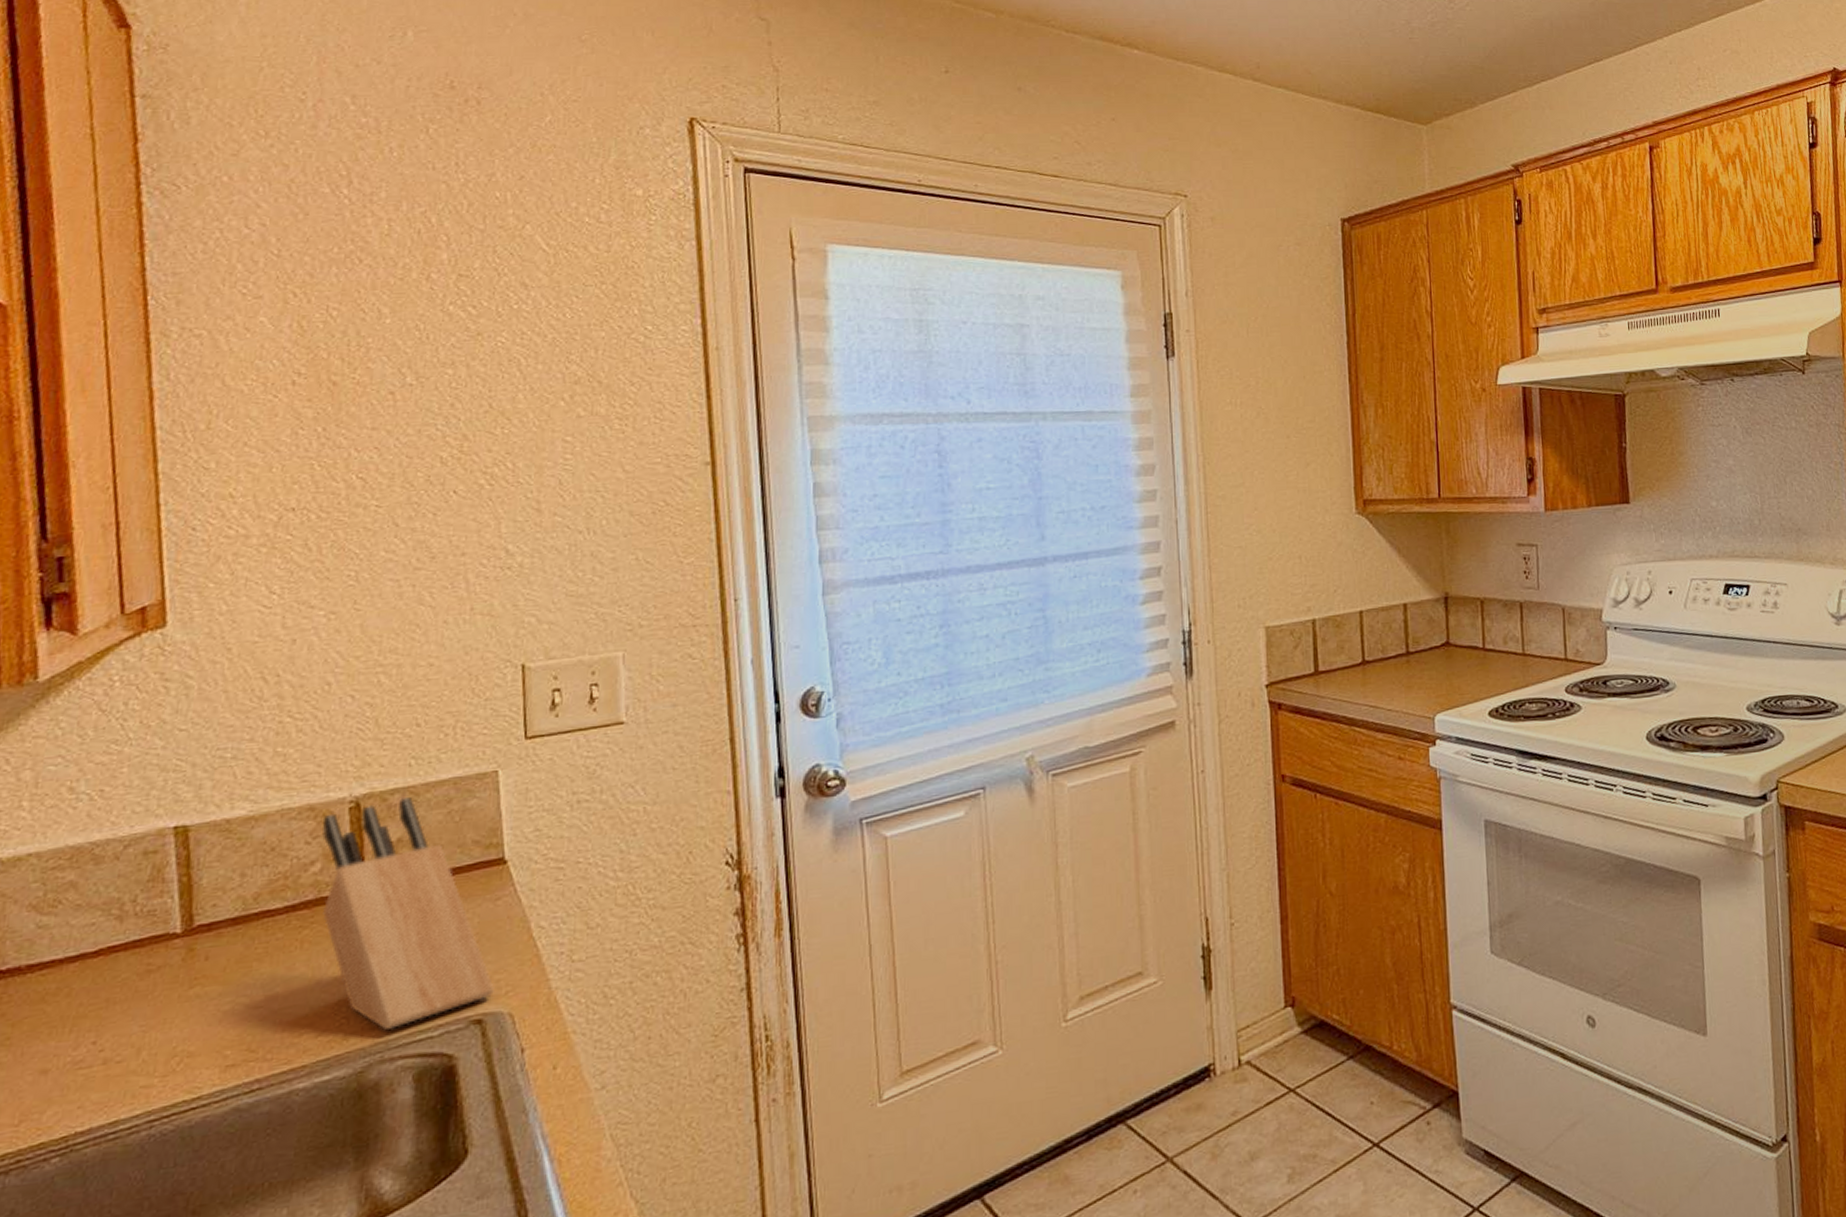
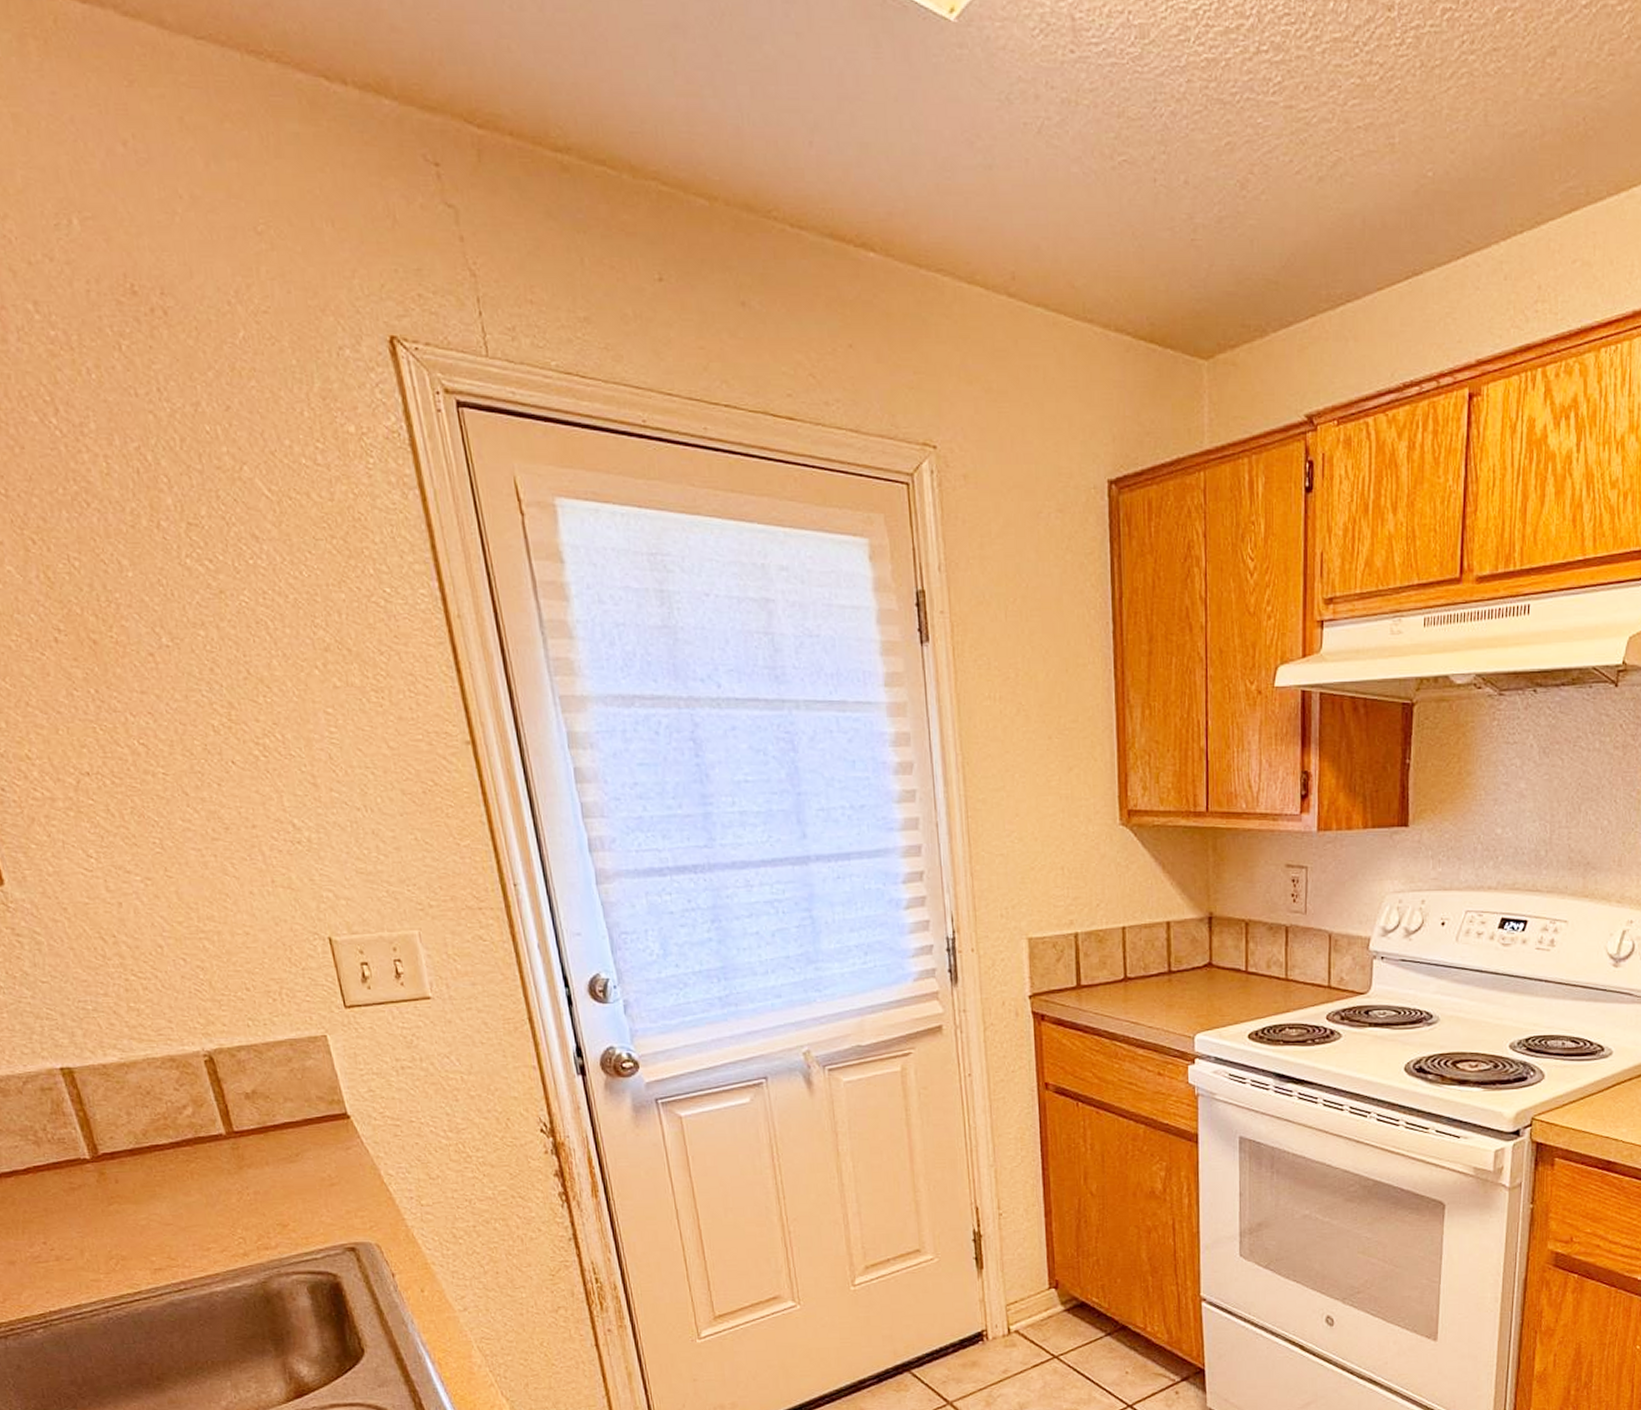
knife block: present [322,797,494,1030] -> none [183,1055,360,1250]

